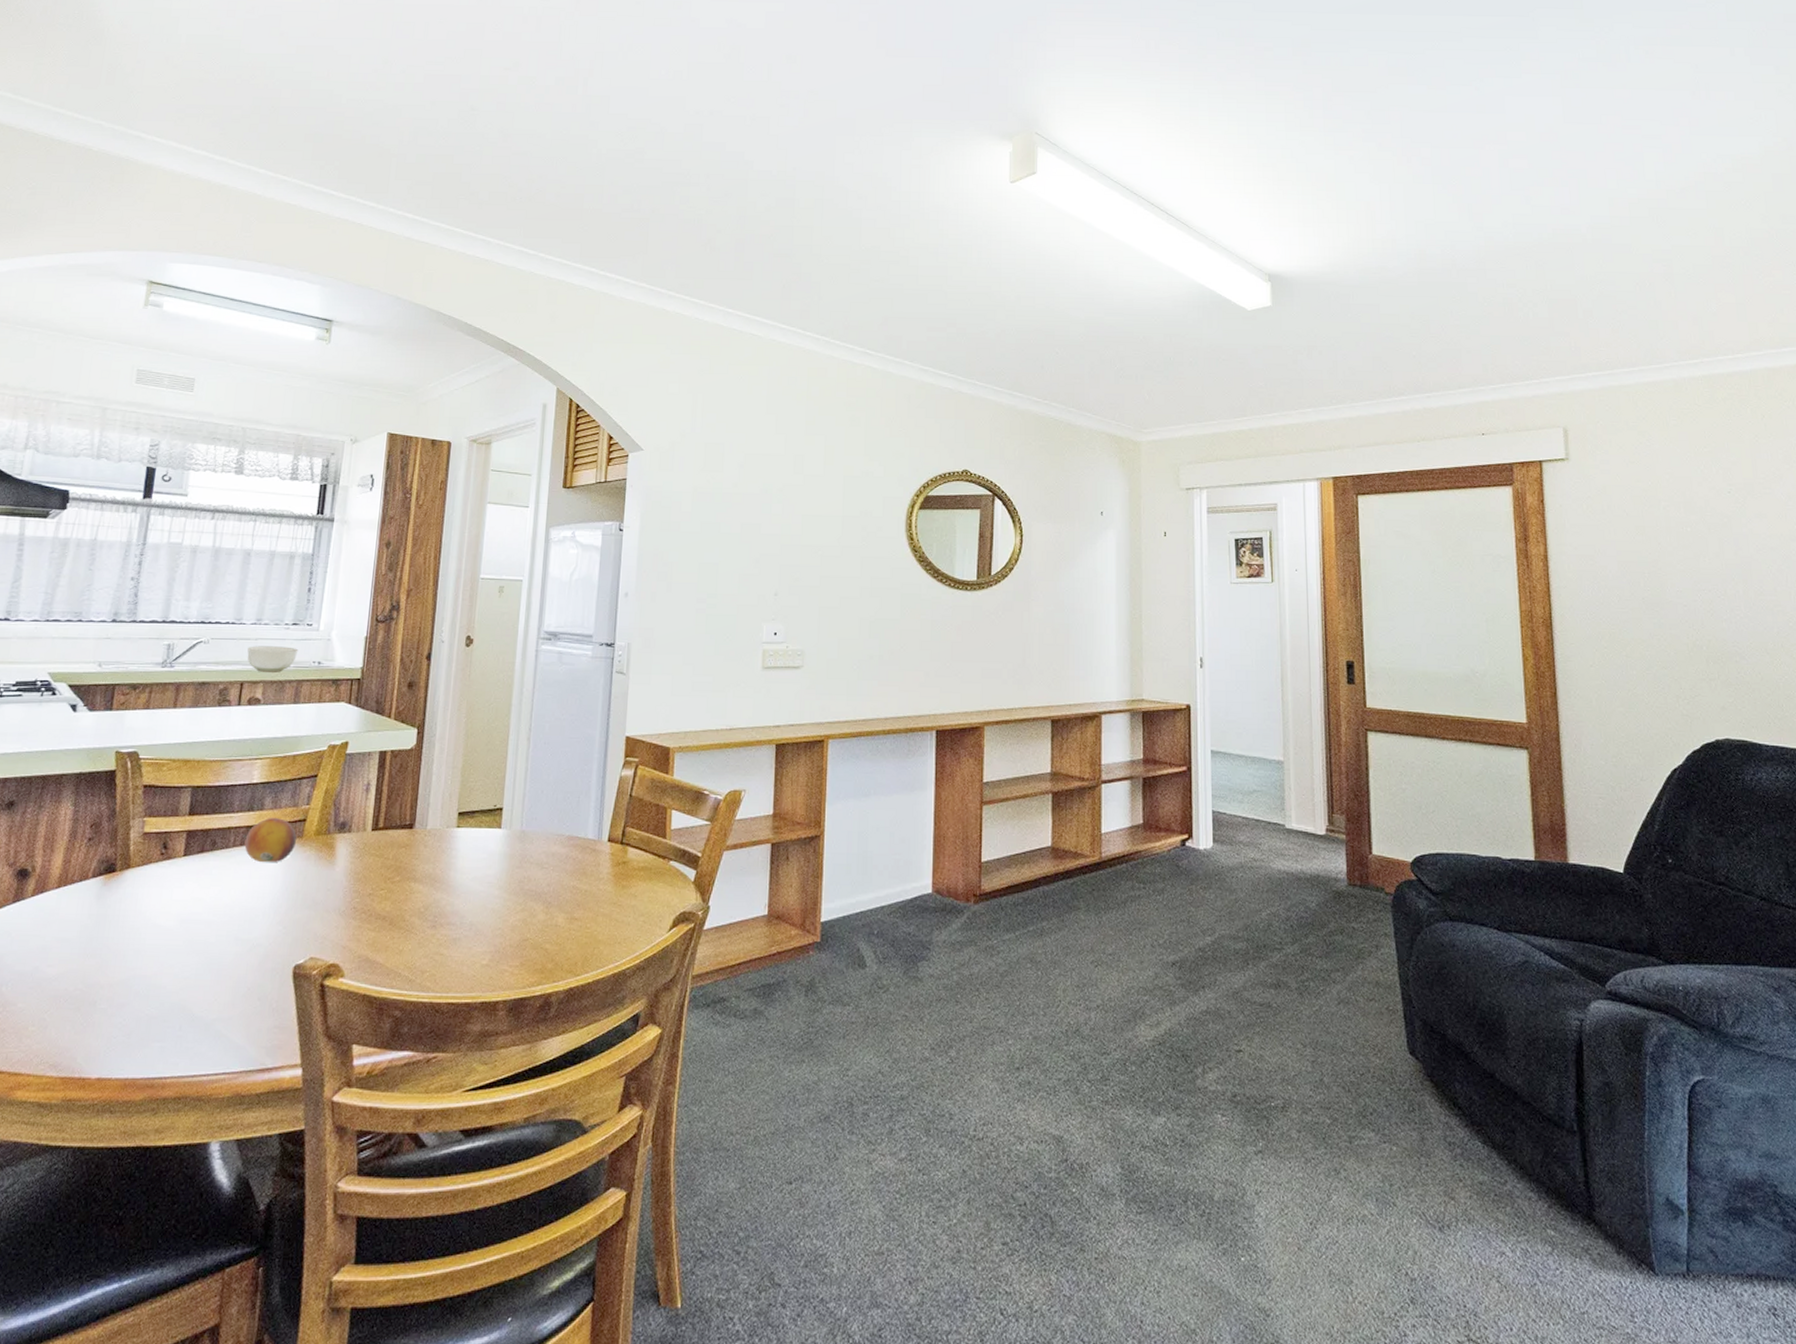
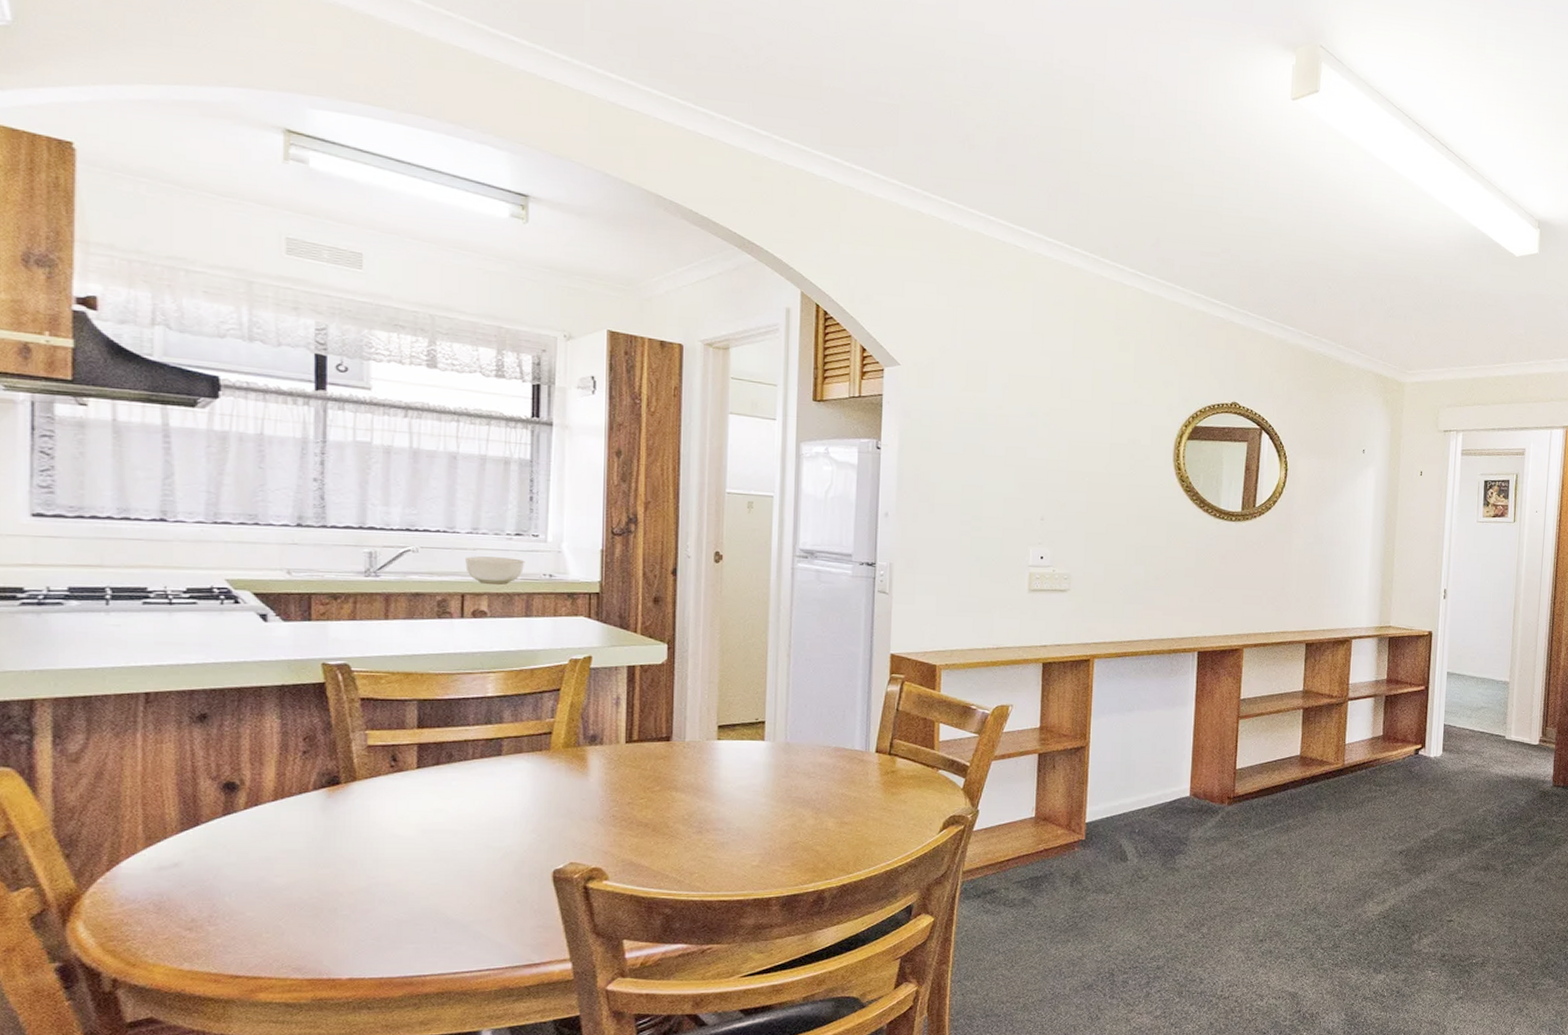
fruit: present [244,817,297,863] -> none [485,730,543,775]

